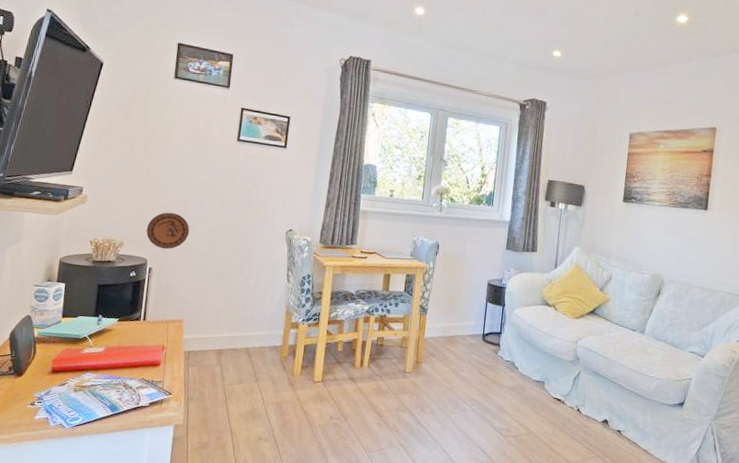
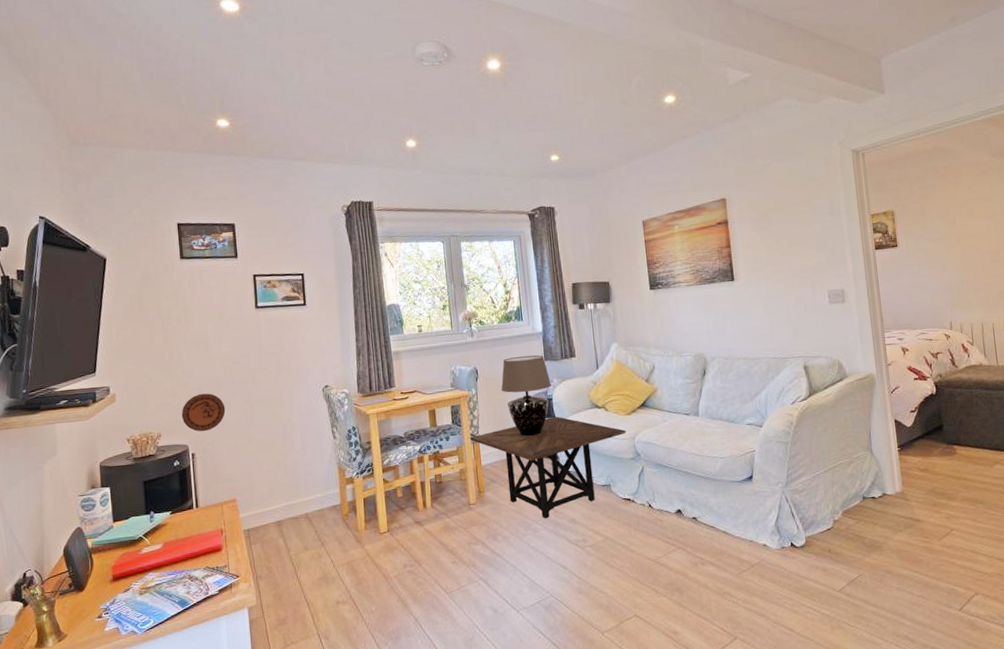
side table: none [418,305,571,402] -> present [470,416,626,519]
table lamp: none [458,239,508,320] -> present [501,355,551,437]

